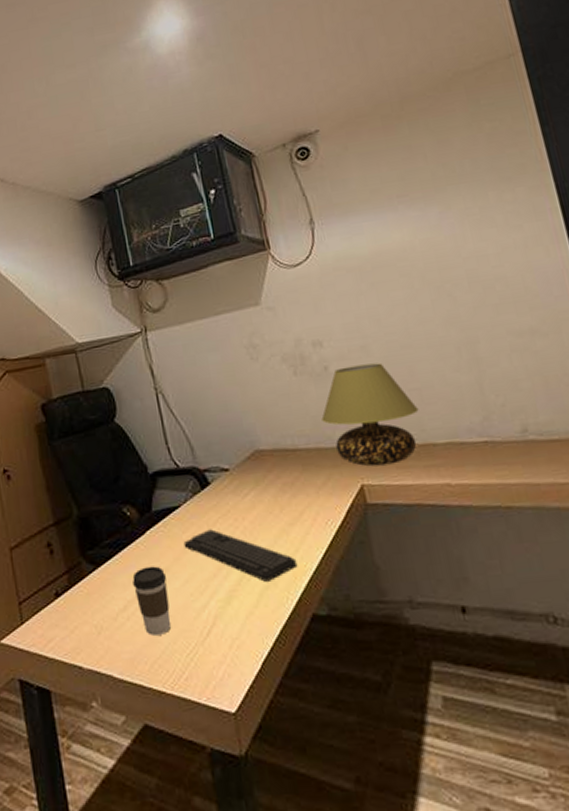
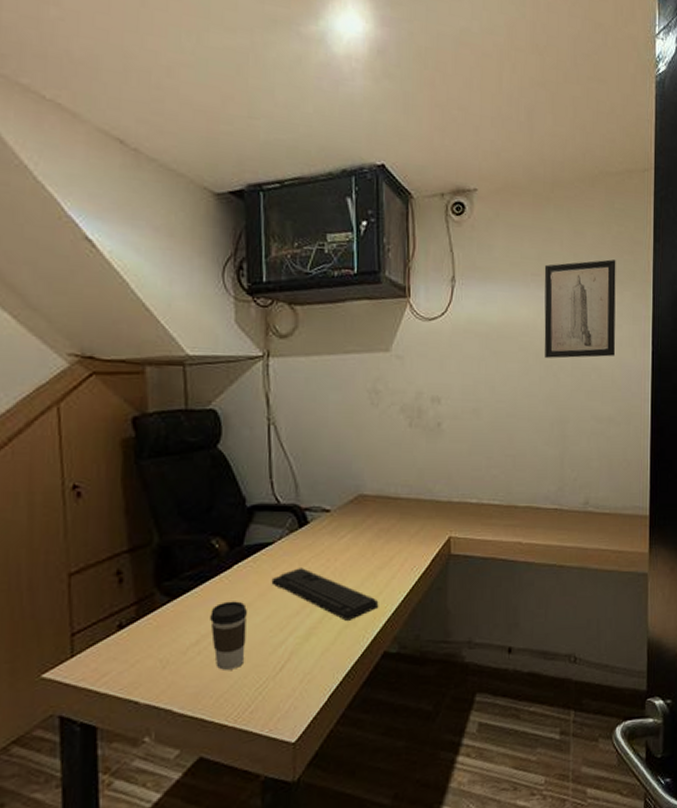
table lamp: present [321,362,419,467] -> none [426,426,510,521]
wall art: none [410,158,521,278] -> present [544,259,616,359]

